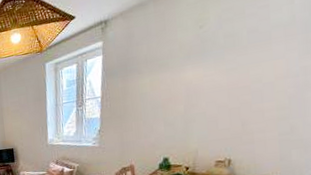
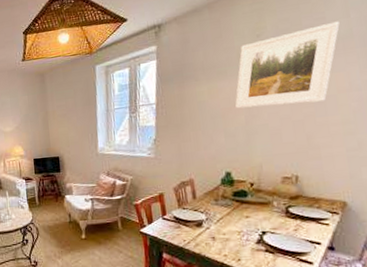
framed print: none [174,8,283,99] -> present [234,21,340,109]

